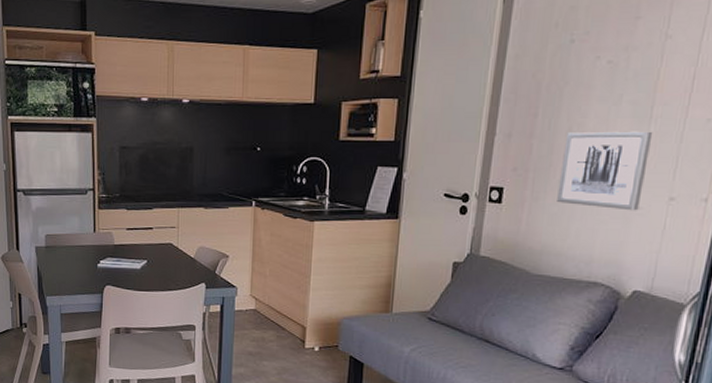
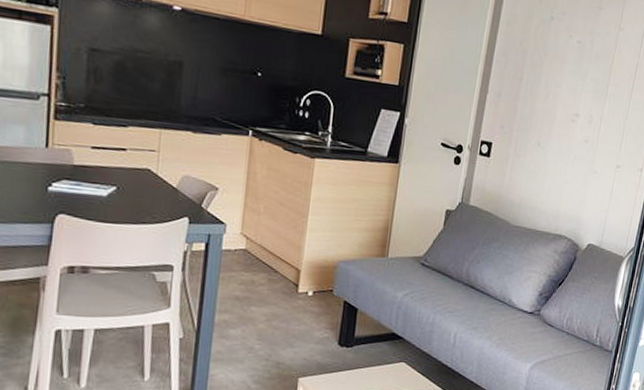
wall art: present [557,131,653,211] -> none [534,99,607,174]

